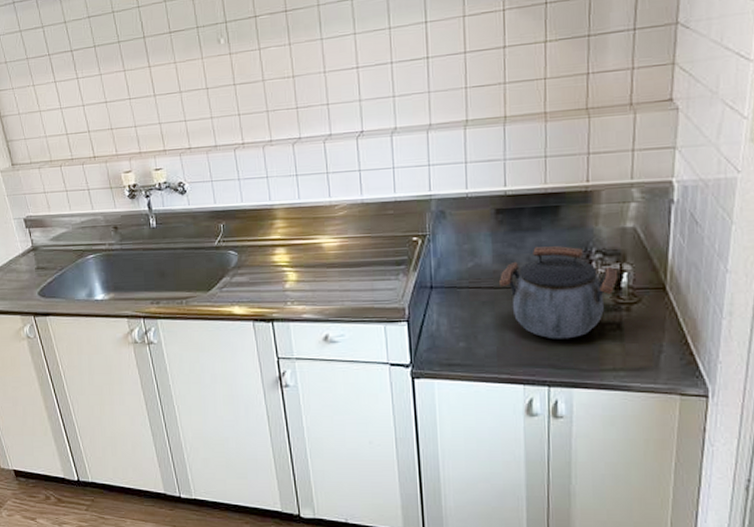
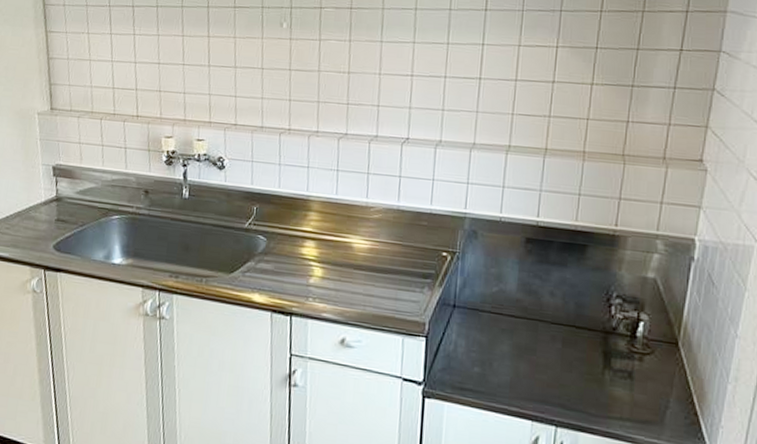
kettle: present [498,246,618,339] -> none [520,282,636,381]

